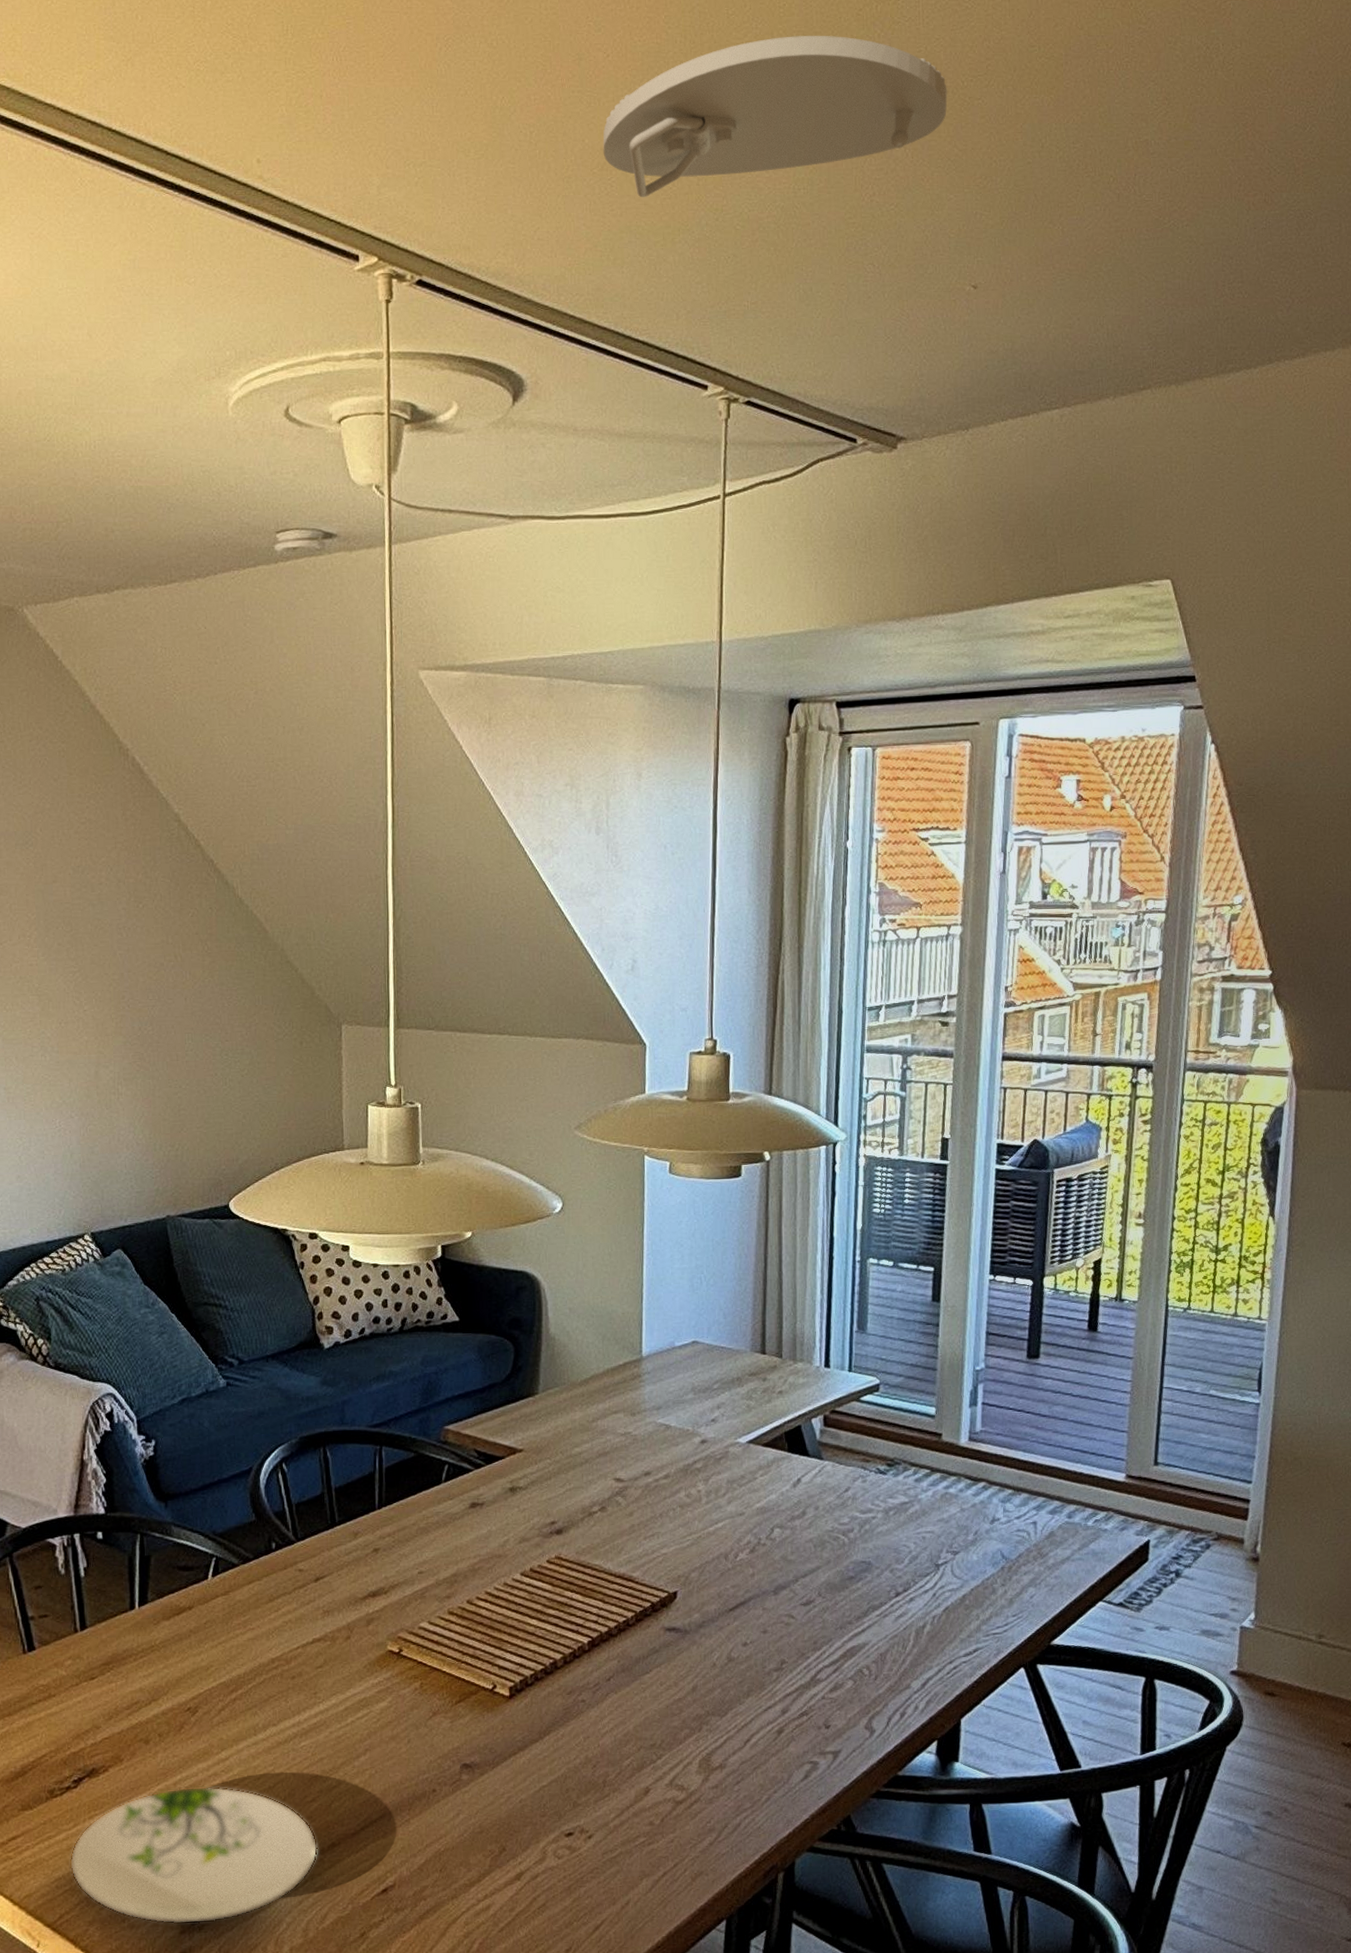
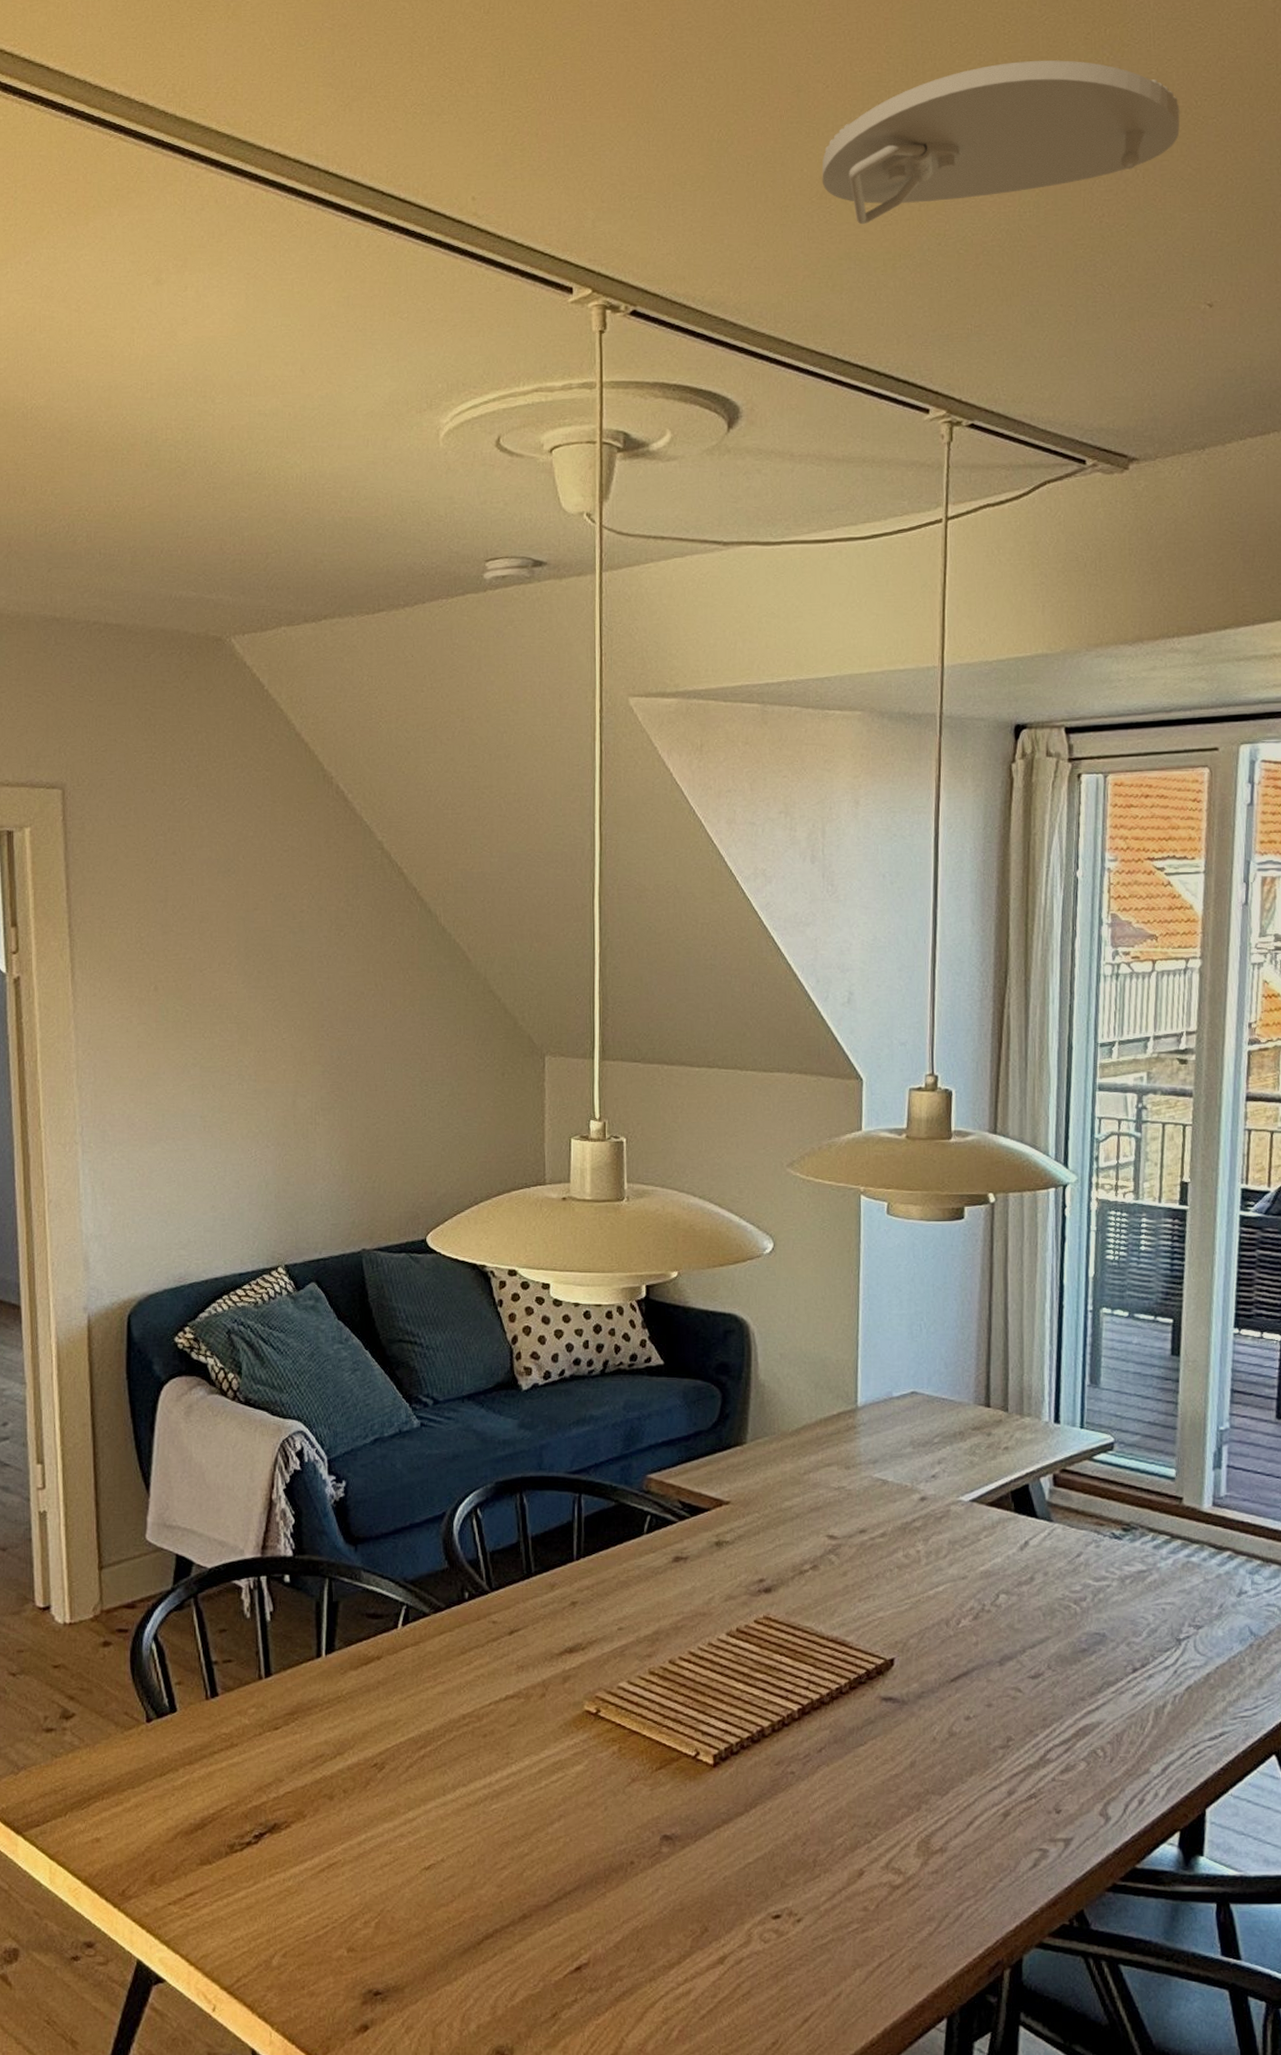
plate: present [69,1786,318,1925] -> none [248,1847,508,1995]

